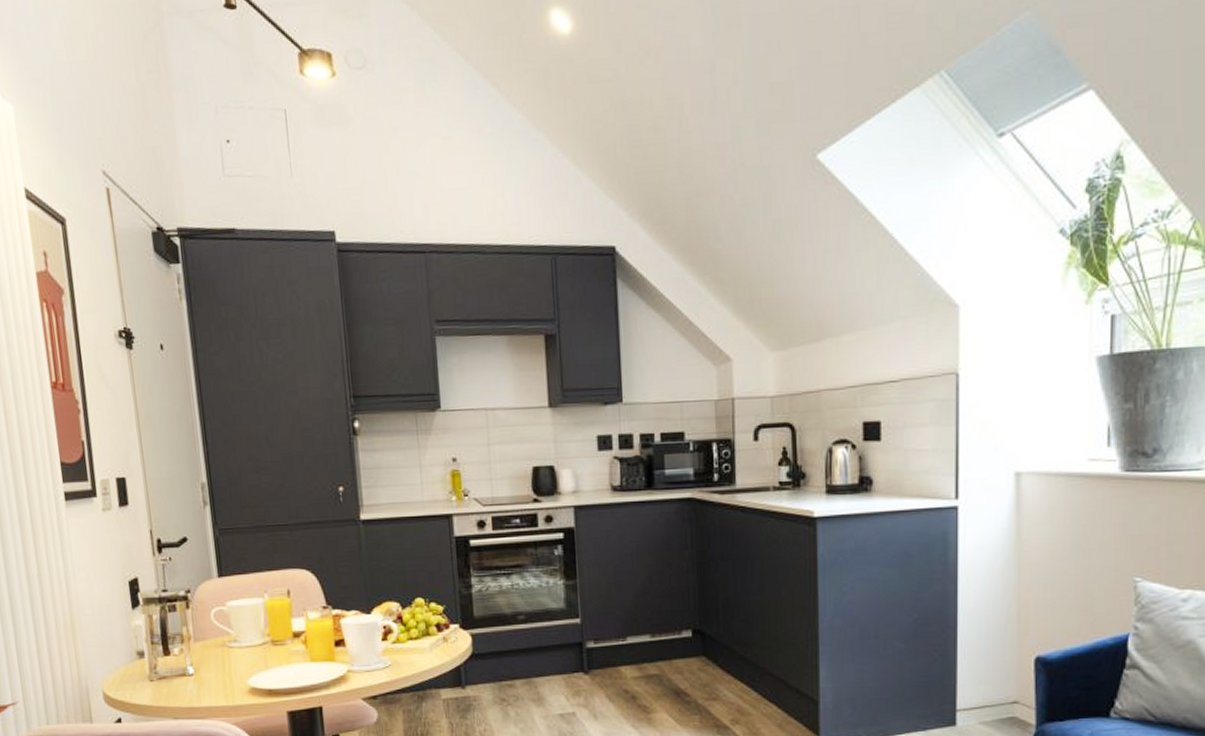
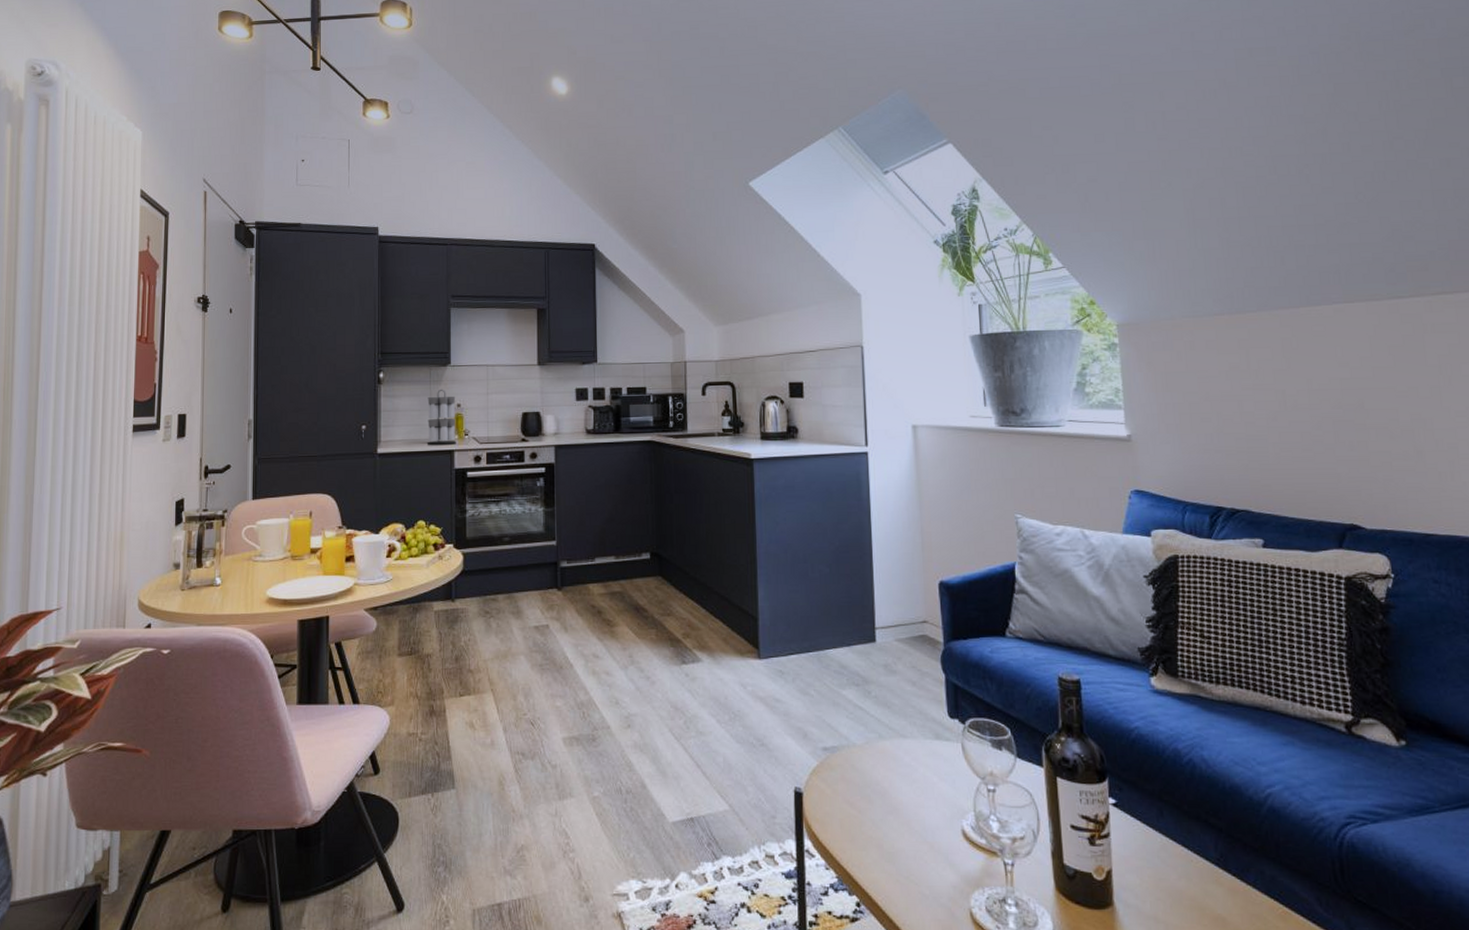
spice rack: none [415,439,454,510] -> present [426,389,456,446]

